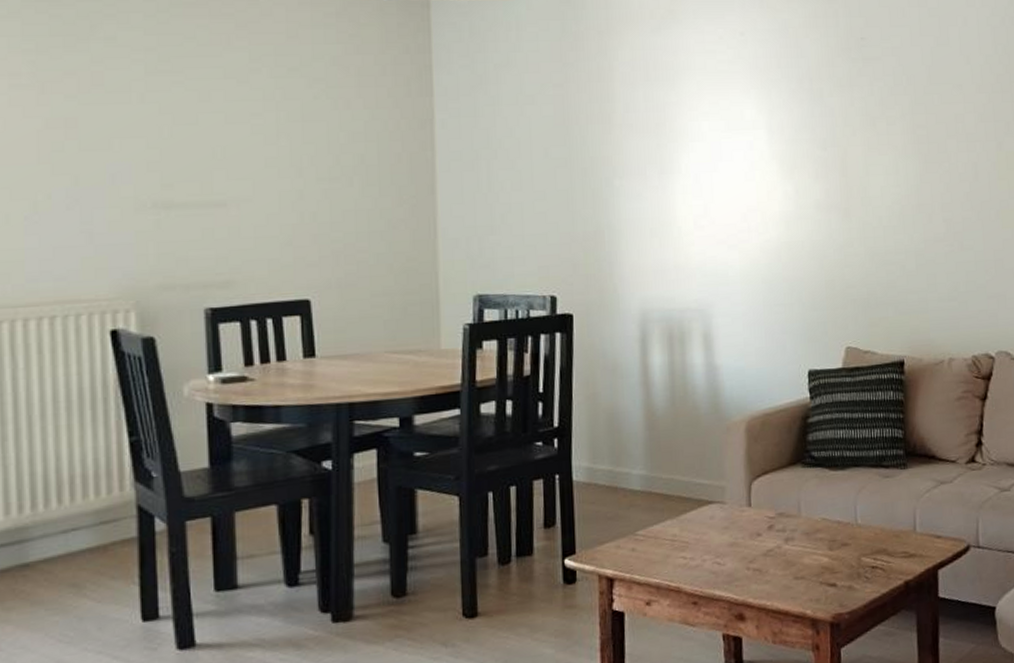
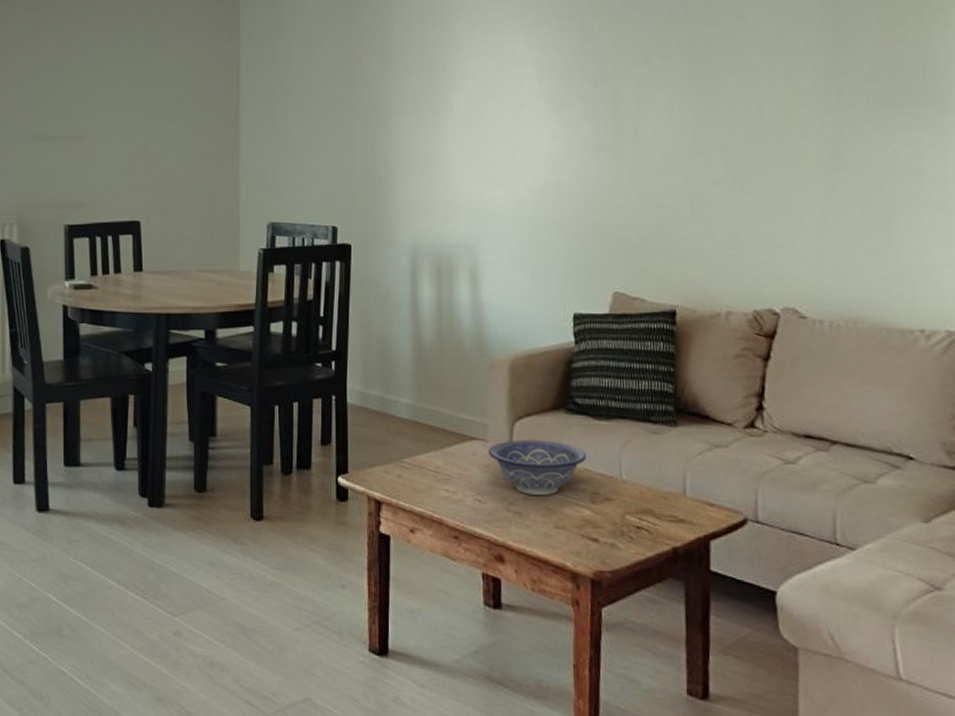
decorative bowl: none [726,495,824,551] -> present [488,440,587,496]

